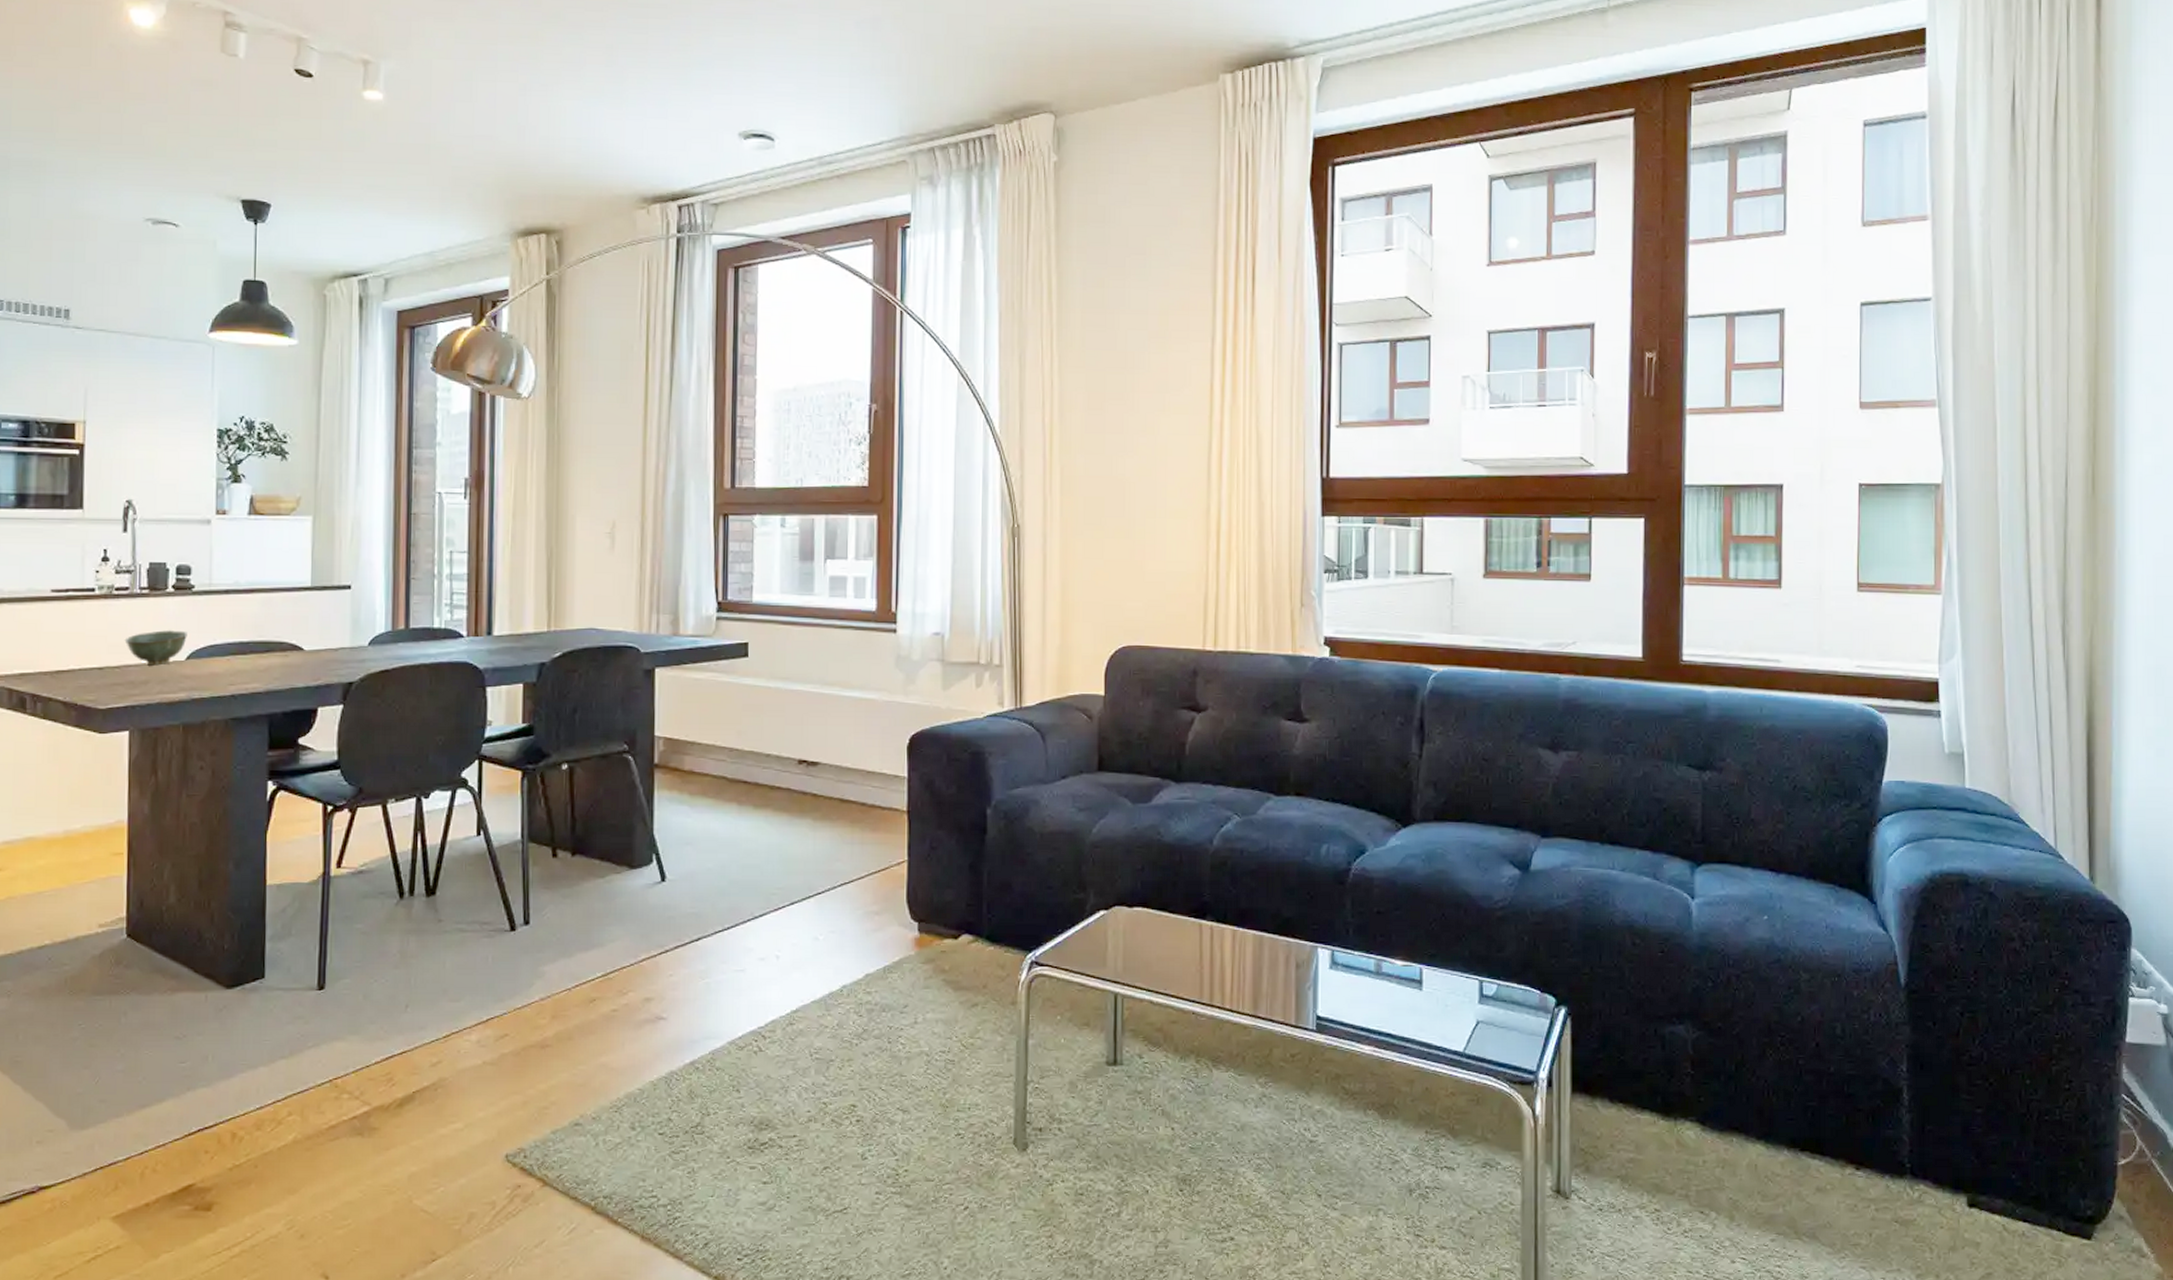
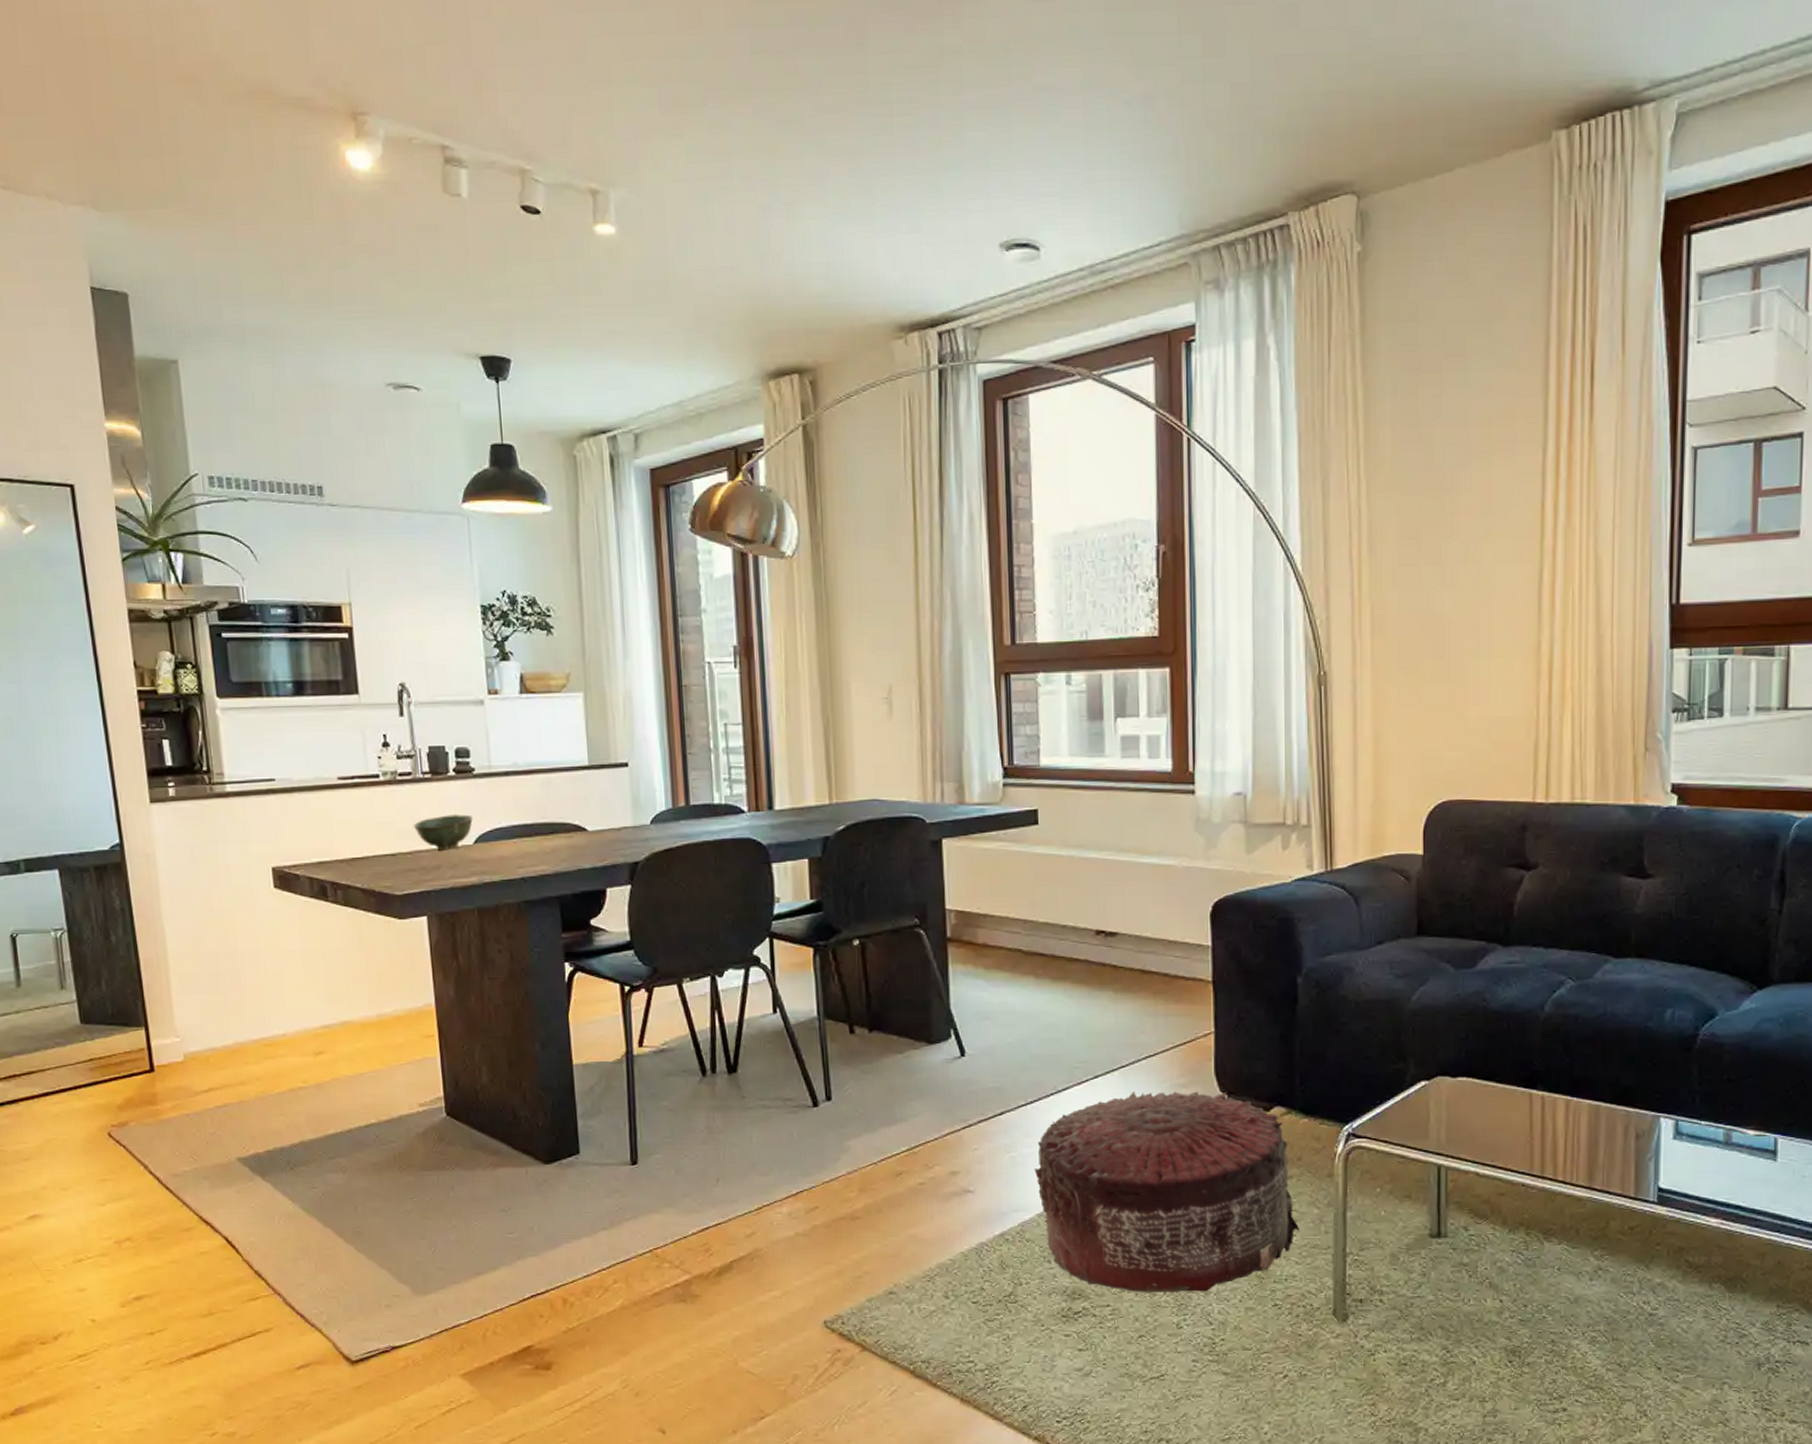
pouf: none [727,918,984,1123] -> present [1034,1091,1300,1293]

